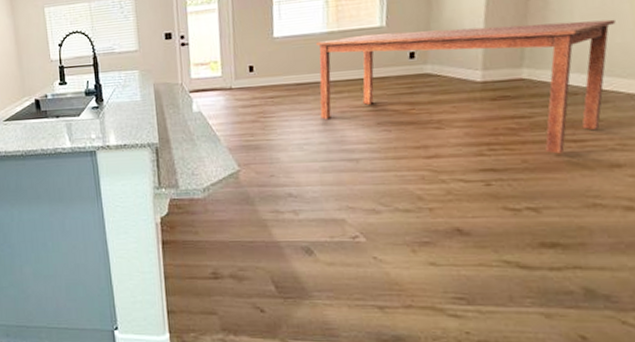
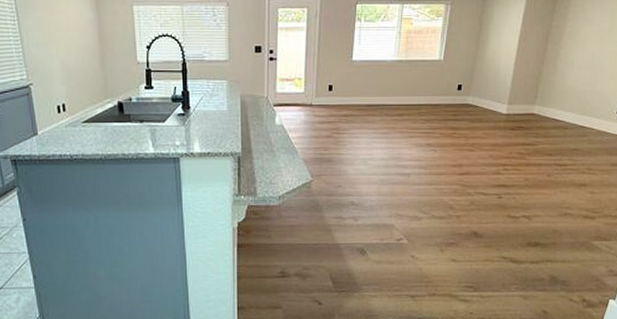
dining table: present [316,19,616,154] -> none [384,65,599,175]

